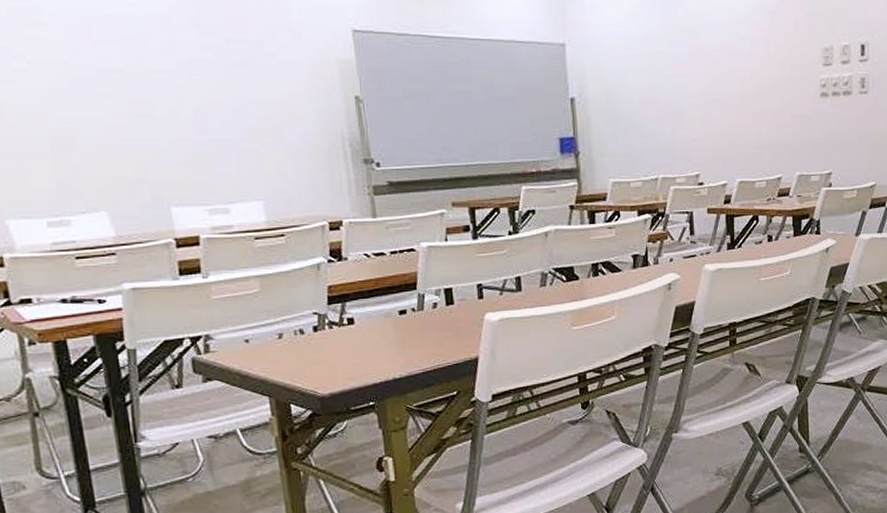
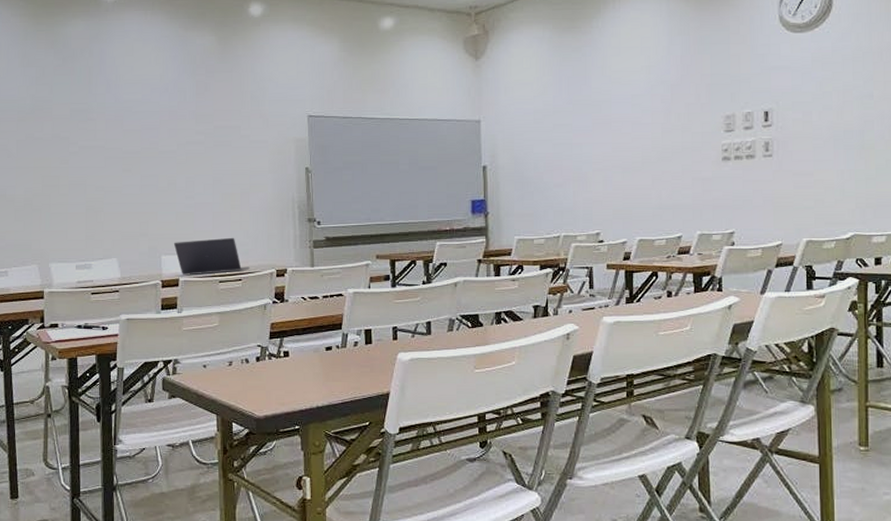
laptop: none [186,183,294,232] -> present [173,237,250,276]

